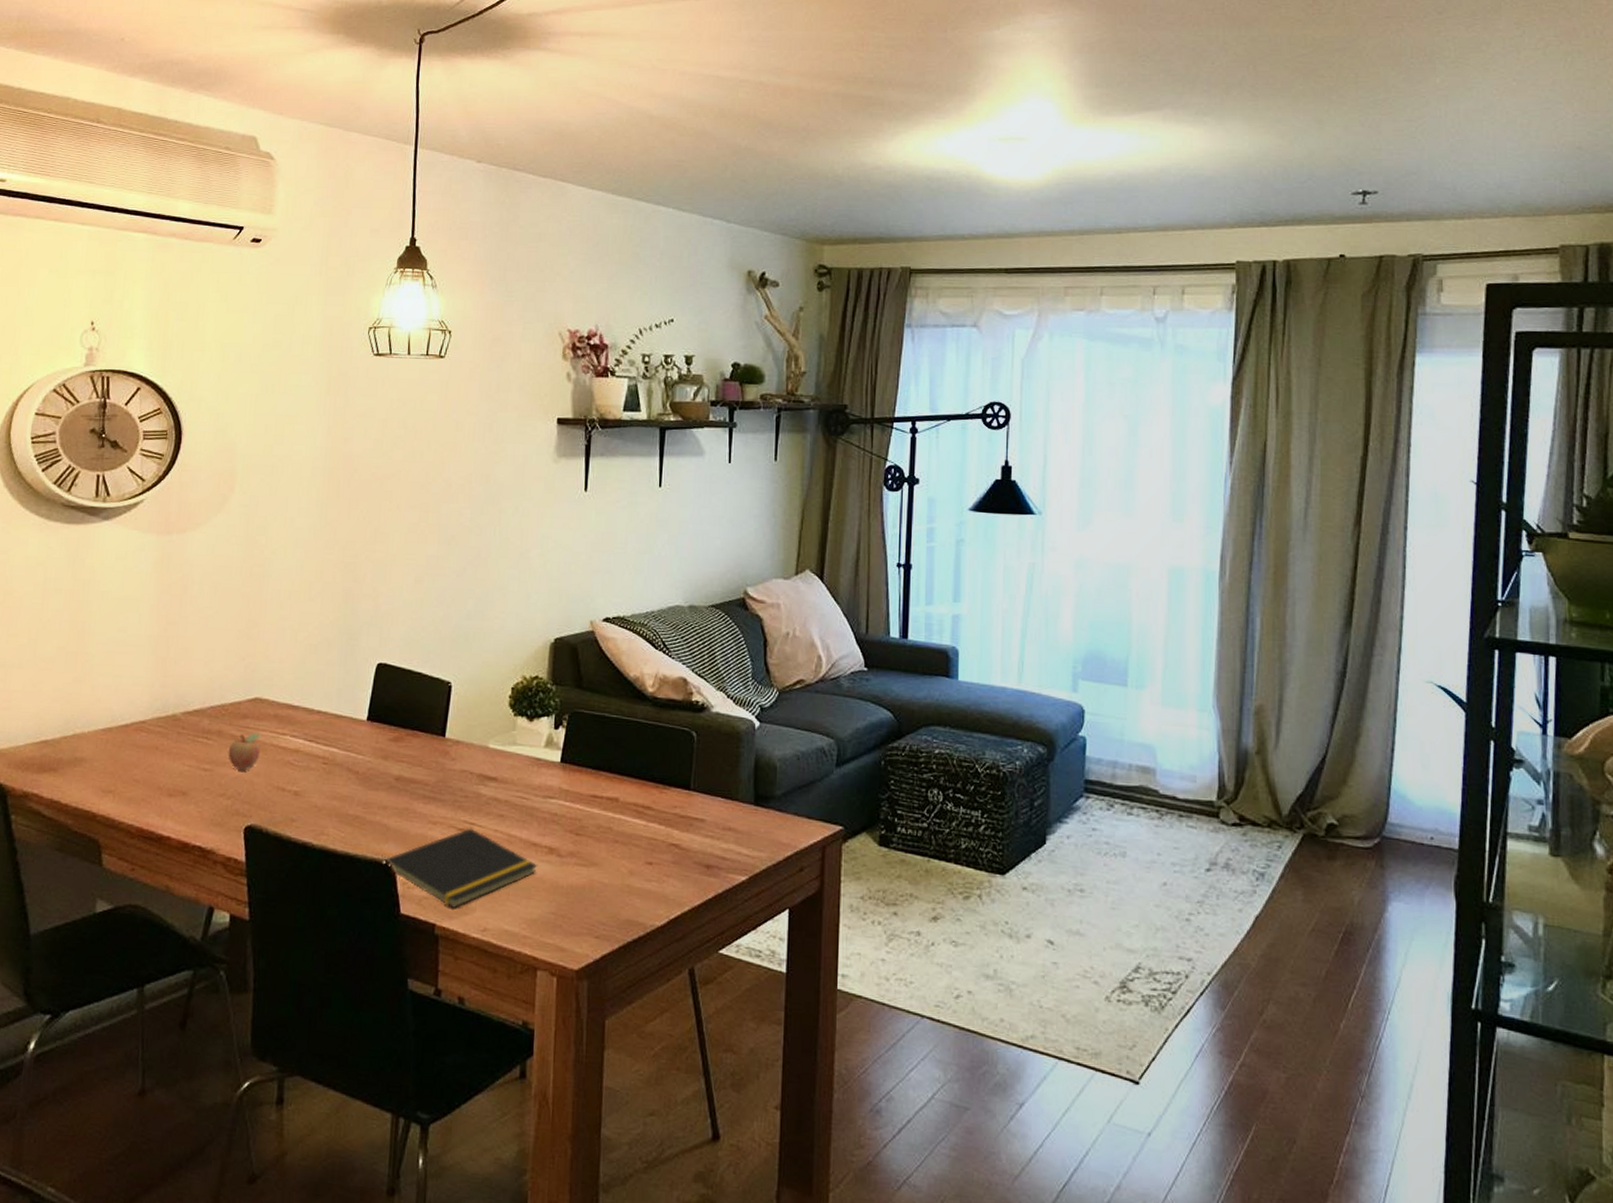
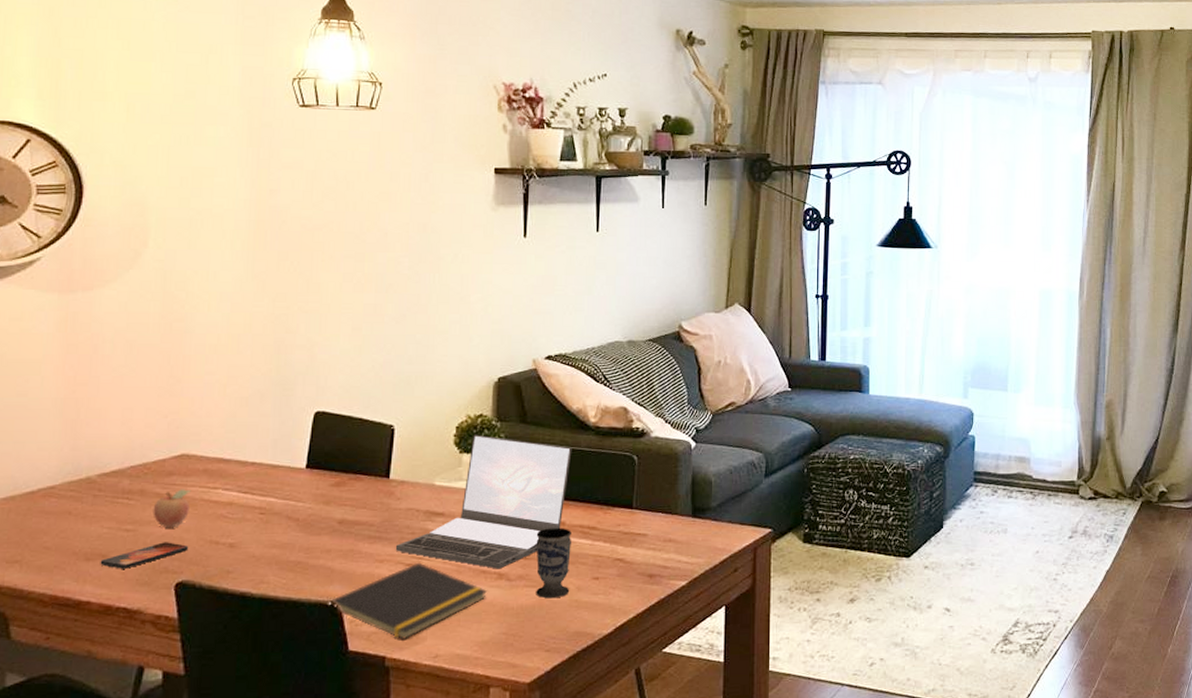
smartphone: none [180,784,258,808] -> present [100,542,189,569]
laptop: none [448,697,628,843] -> present [395,434,572,569]
cup: none [586,803,626,881] -> present [536,527,572,599]

